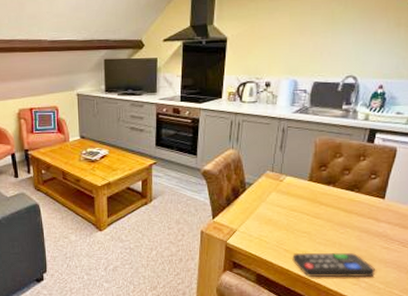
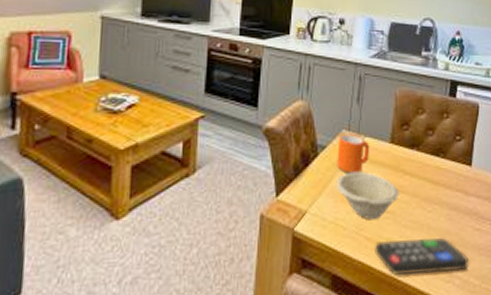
mug: none [262,175,290,204] -> present [337,135,369,174]
bowl: none [262,202,316,237] -> present [337,171,400,219]

